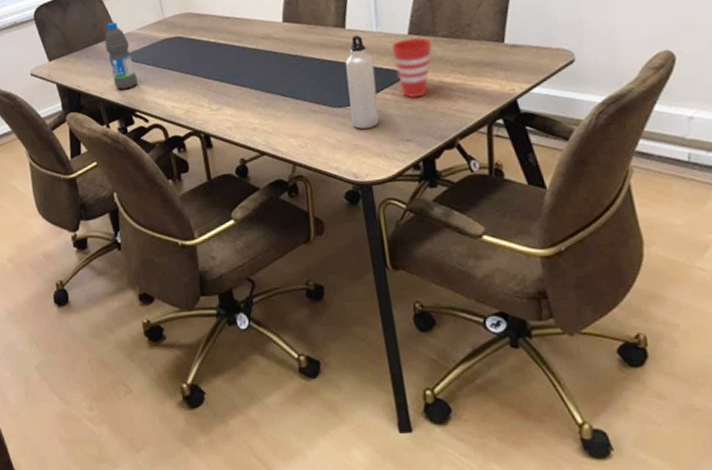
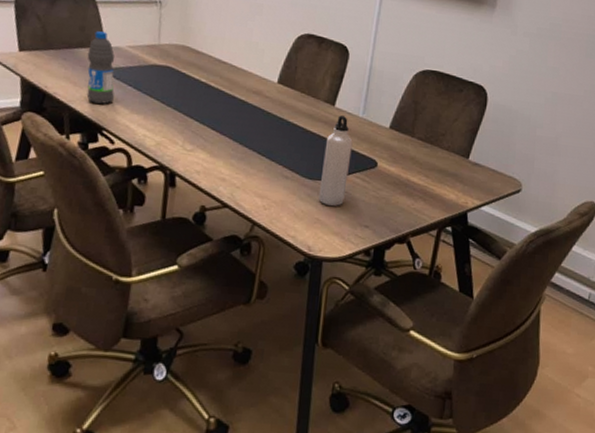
cup: present [390,37,432,98] -> none [370,131,408,189]

